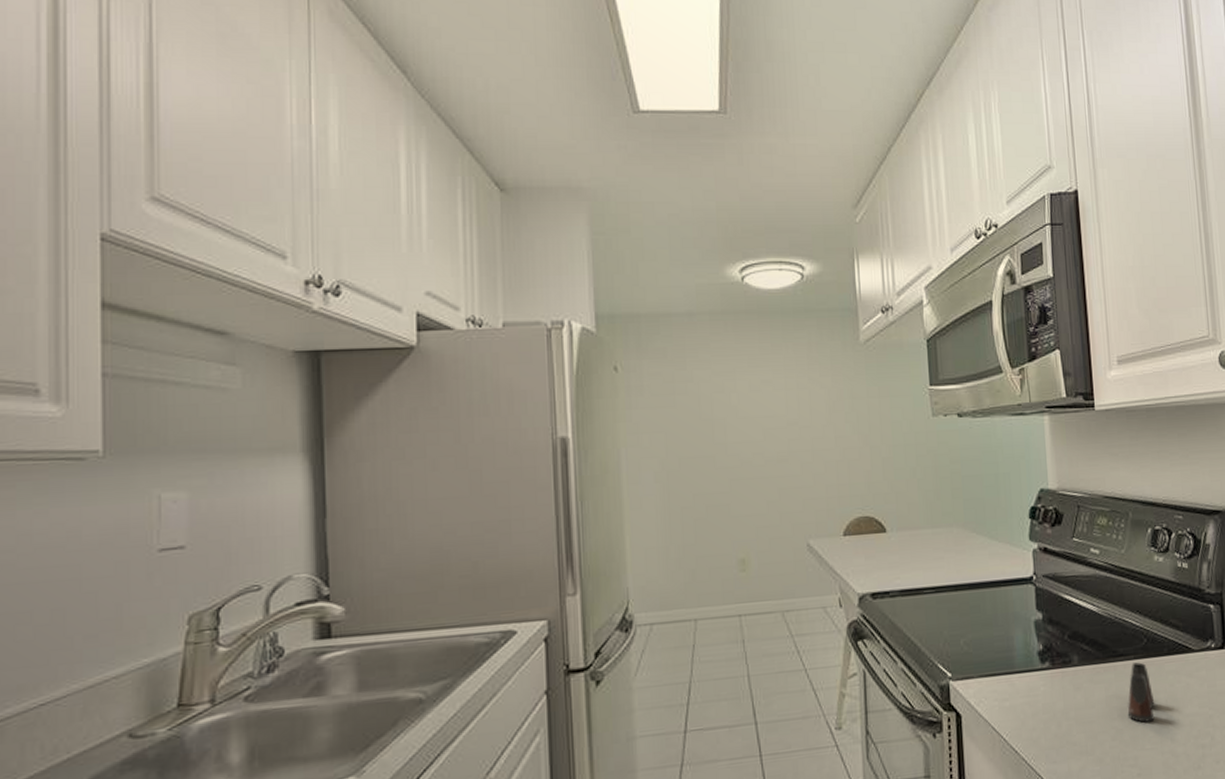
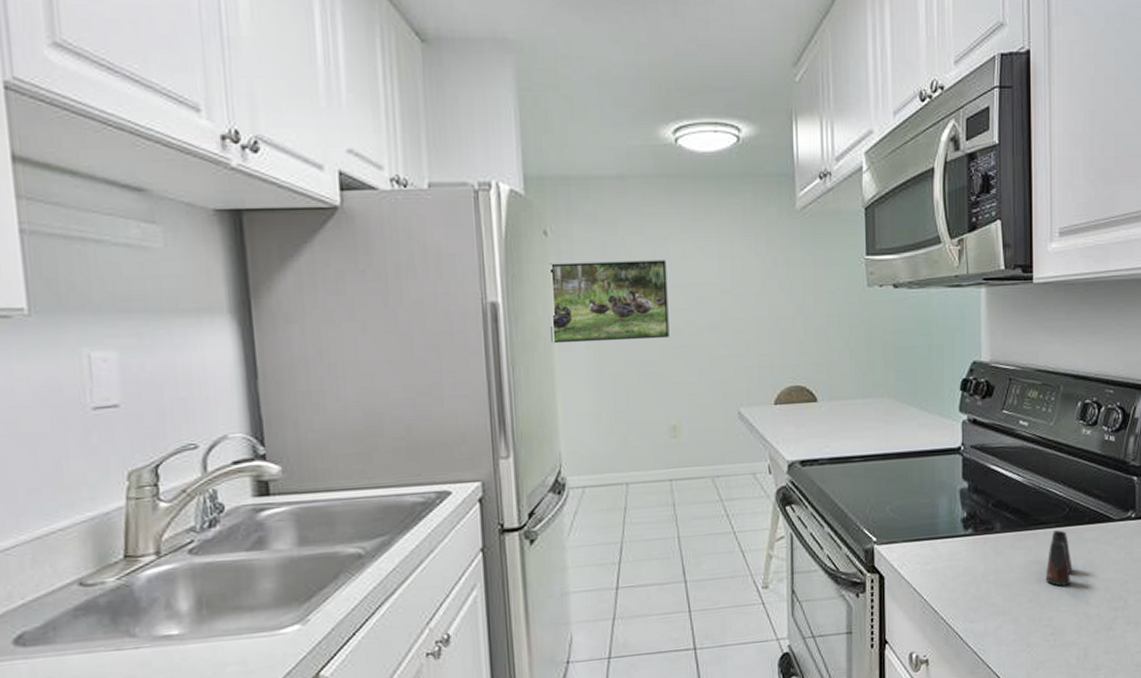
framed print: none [619,393,738,478] -> present [549,260,669,344]

